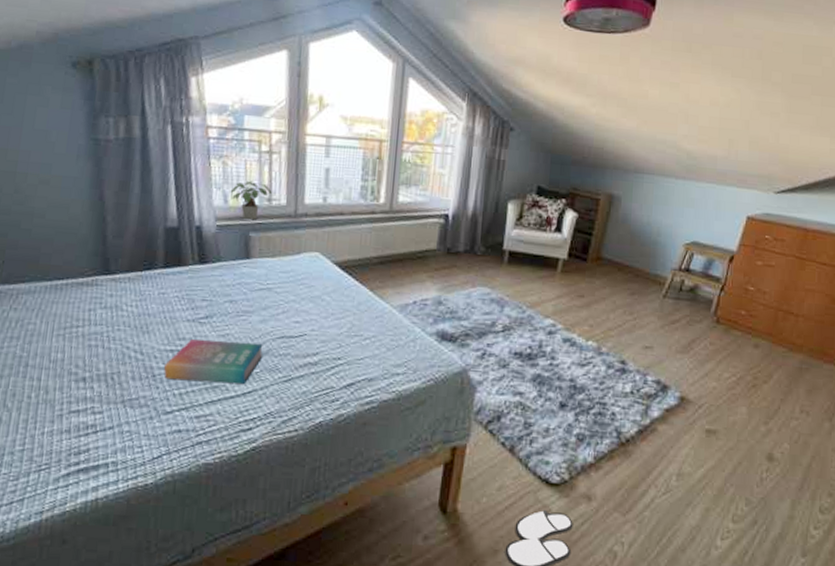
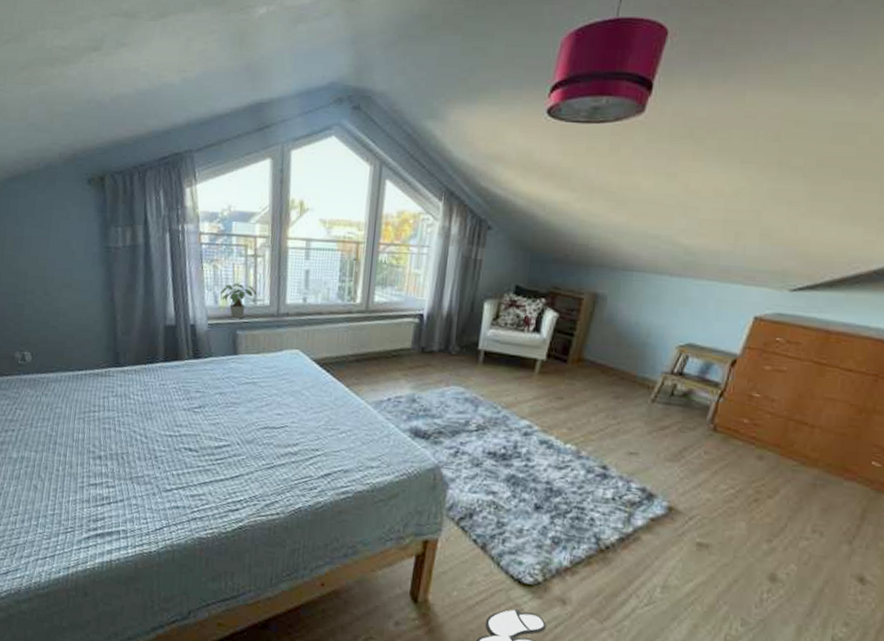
book: present [164,339,264,384] -> none [164,426,249,469]

